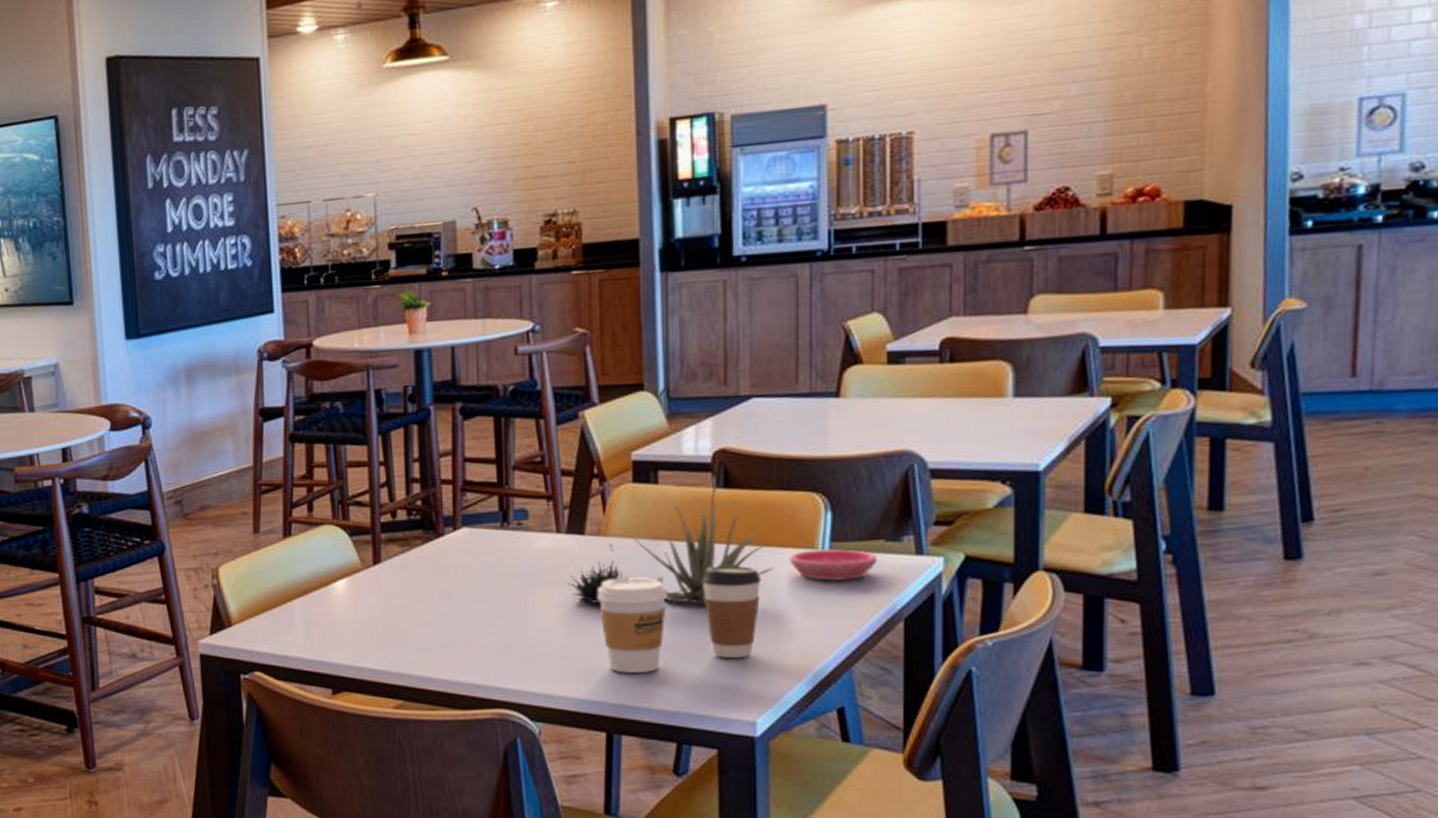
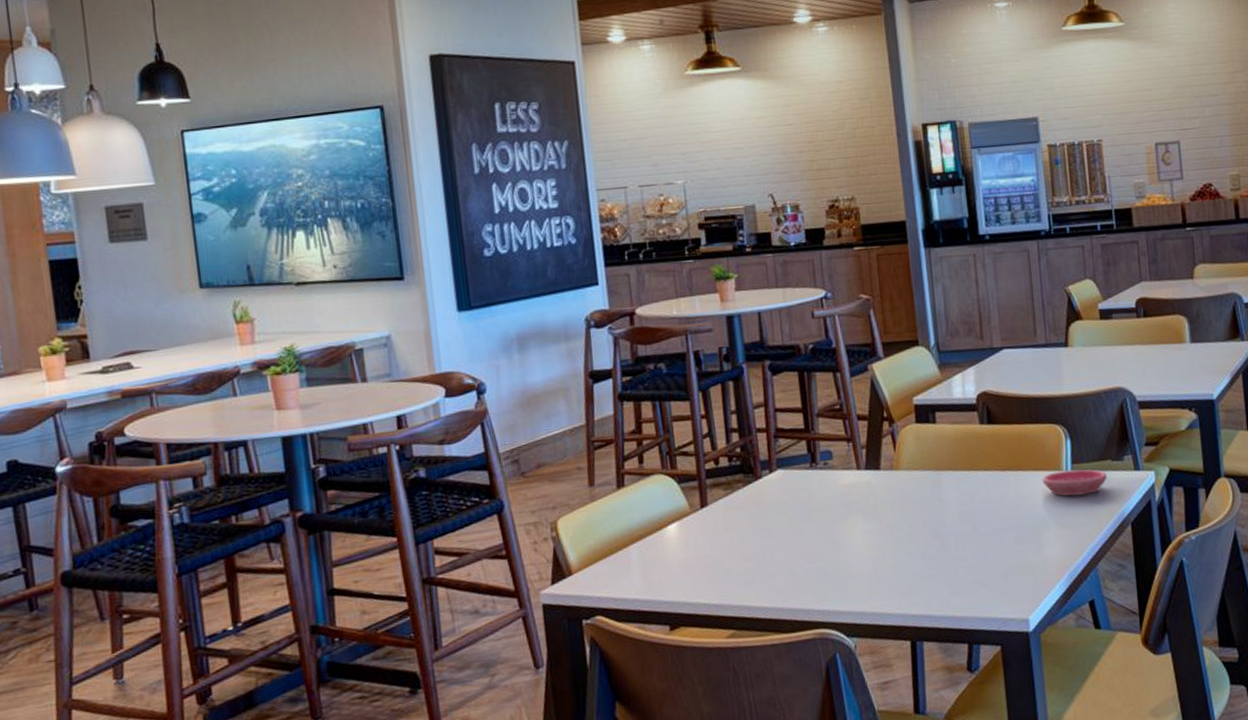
succulent plant: present [567,476,773,604] -> none [869,415,1031,529]
coffee cup: present [598,576,668,673] -> none [894,503,951,587]
coffee cup: present [702,565,762,659] -> none [977,488,1023,568]

